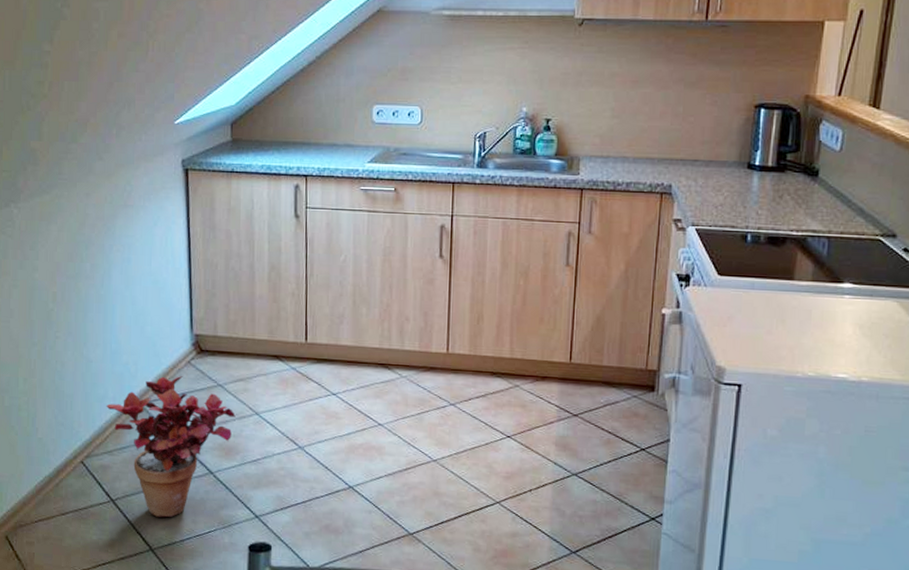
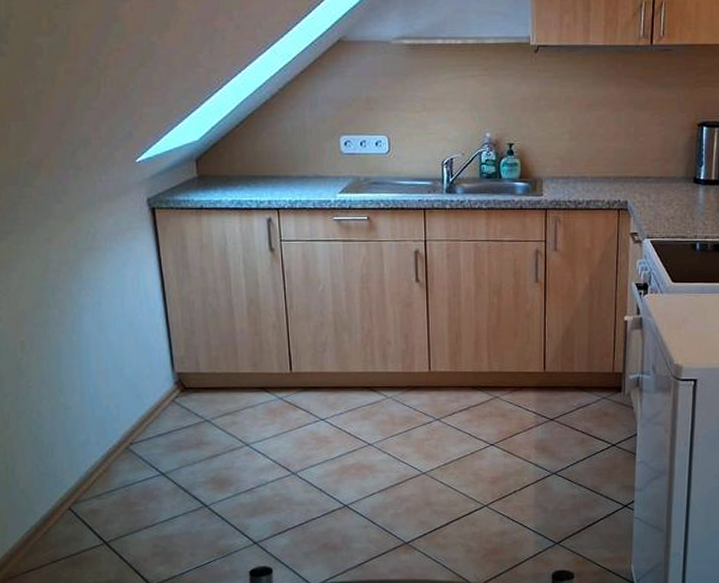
potted plant: present [106,376,236,518] -> none [90,415,226,554]

